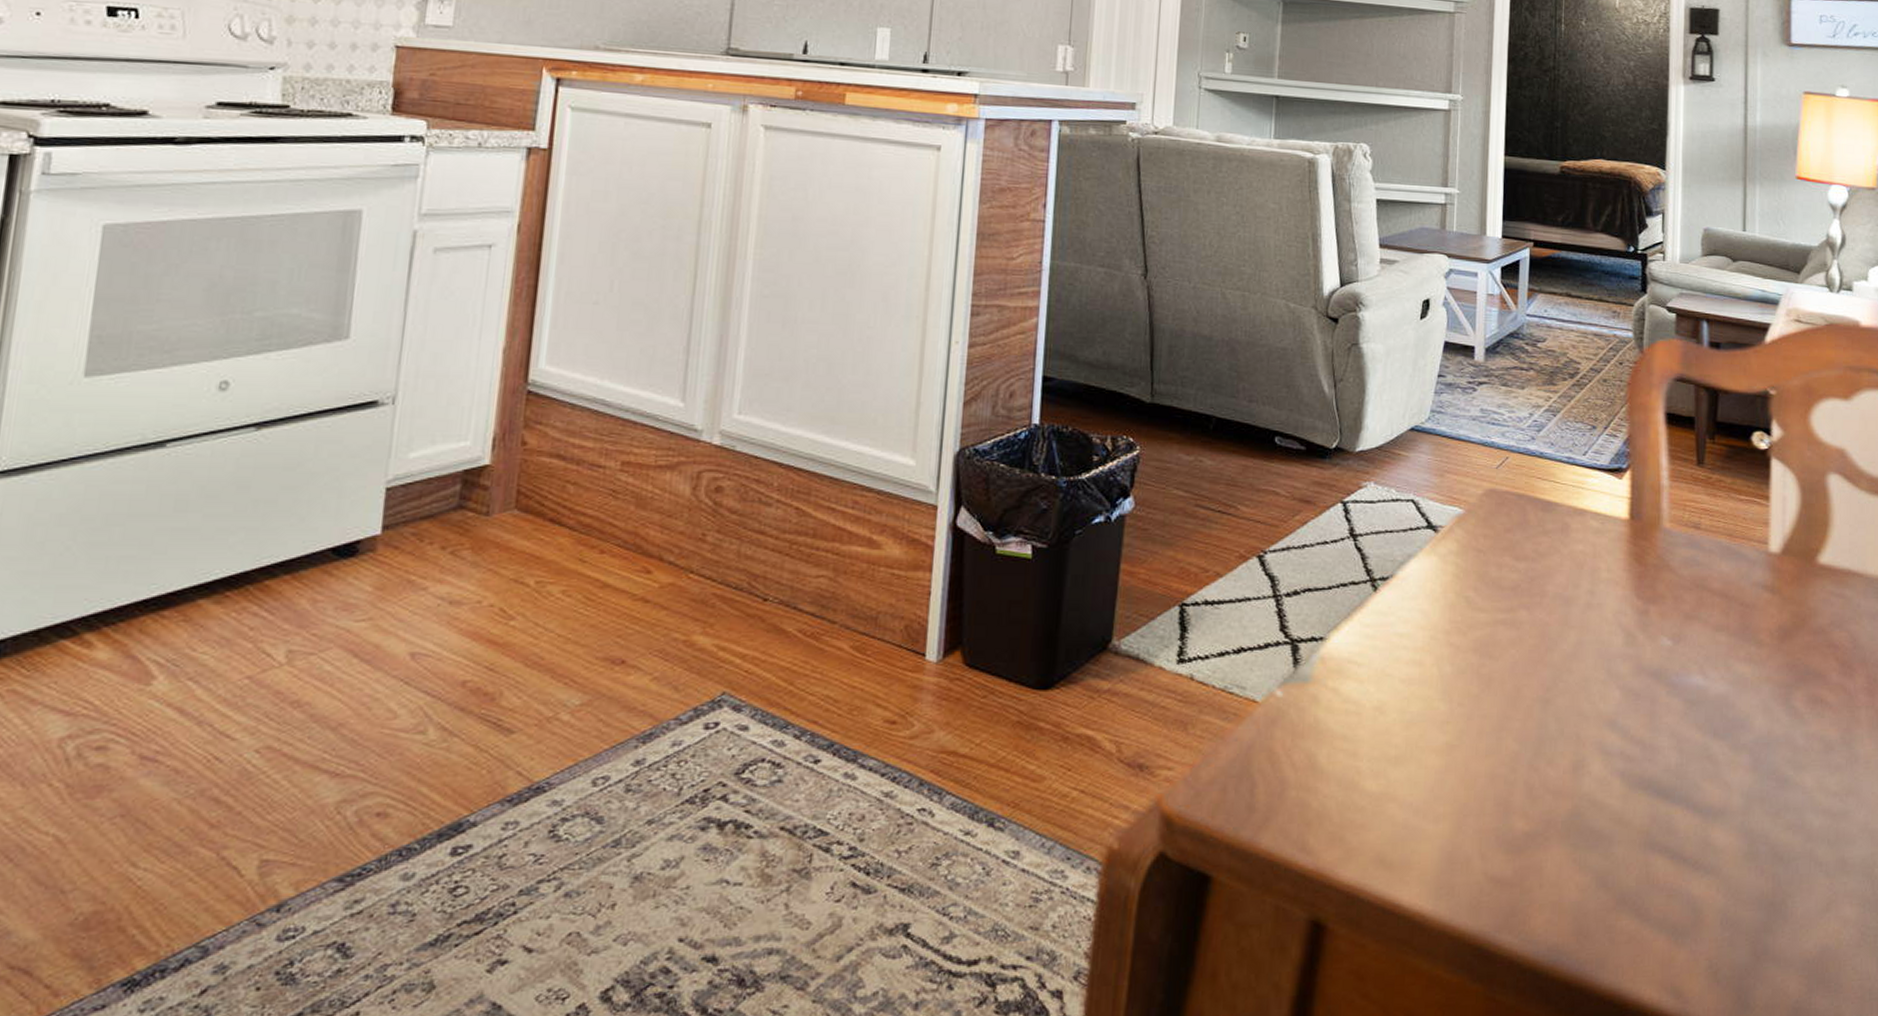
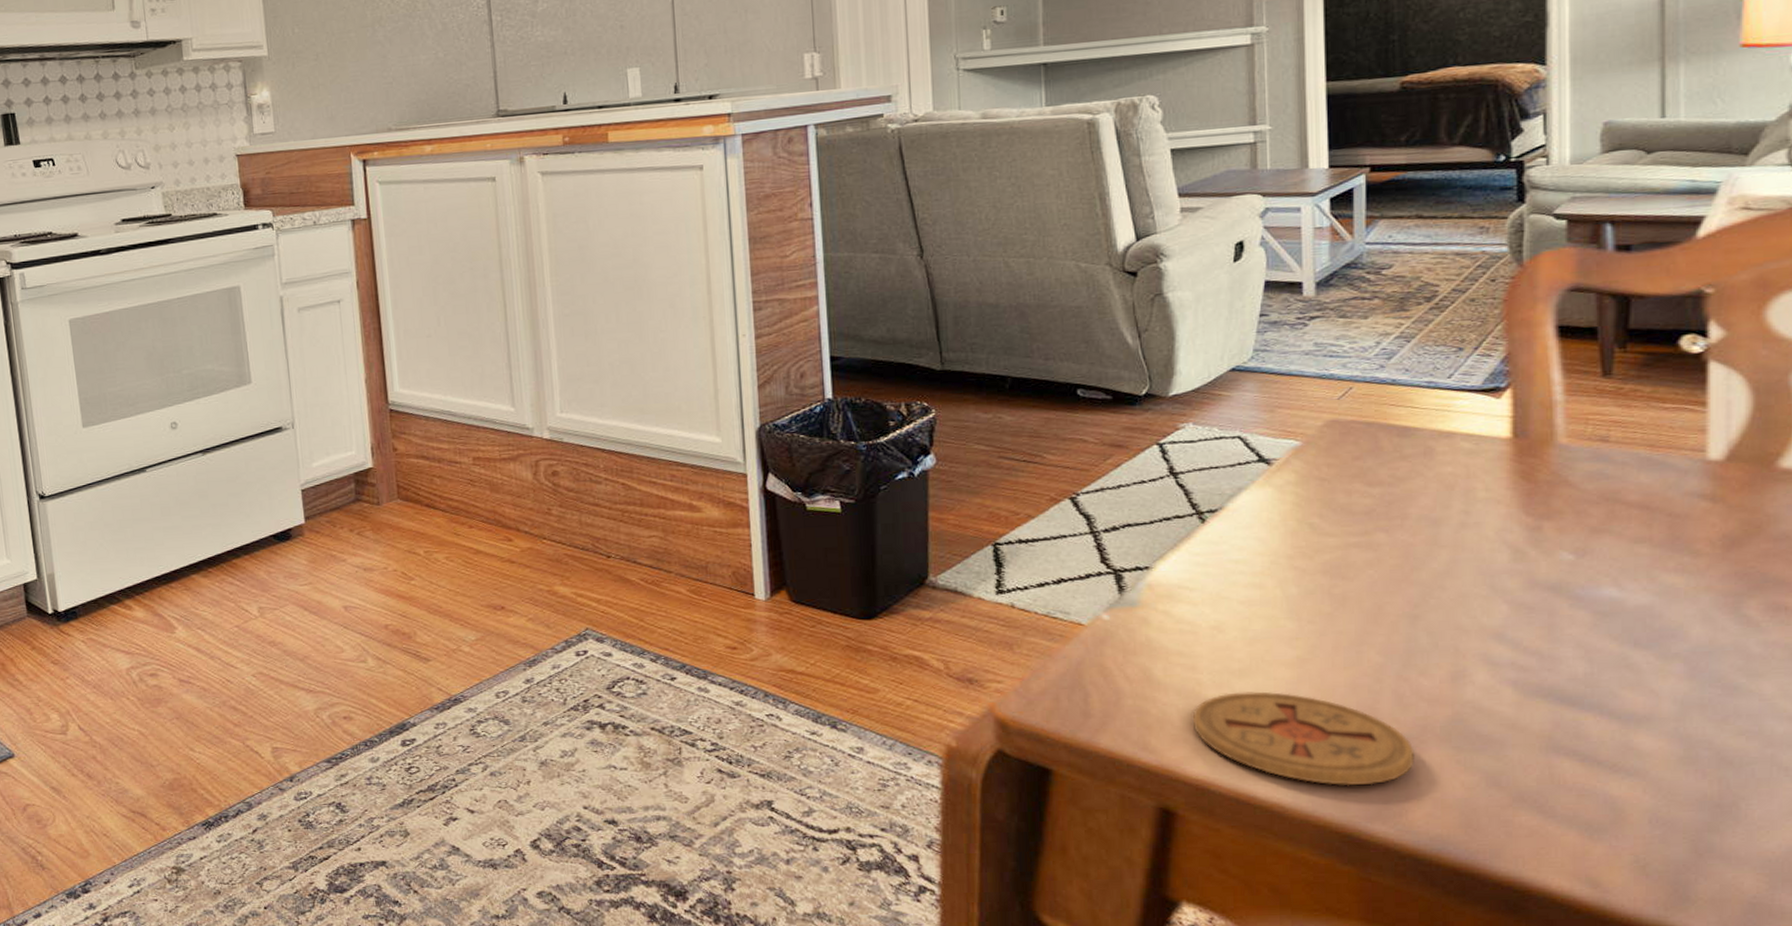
coaster: none [1349,782,1539,890] -> present [1192,691,1415,786]

